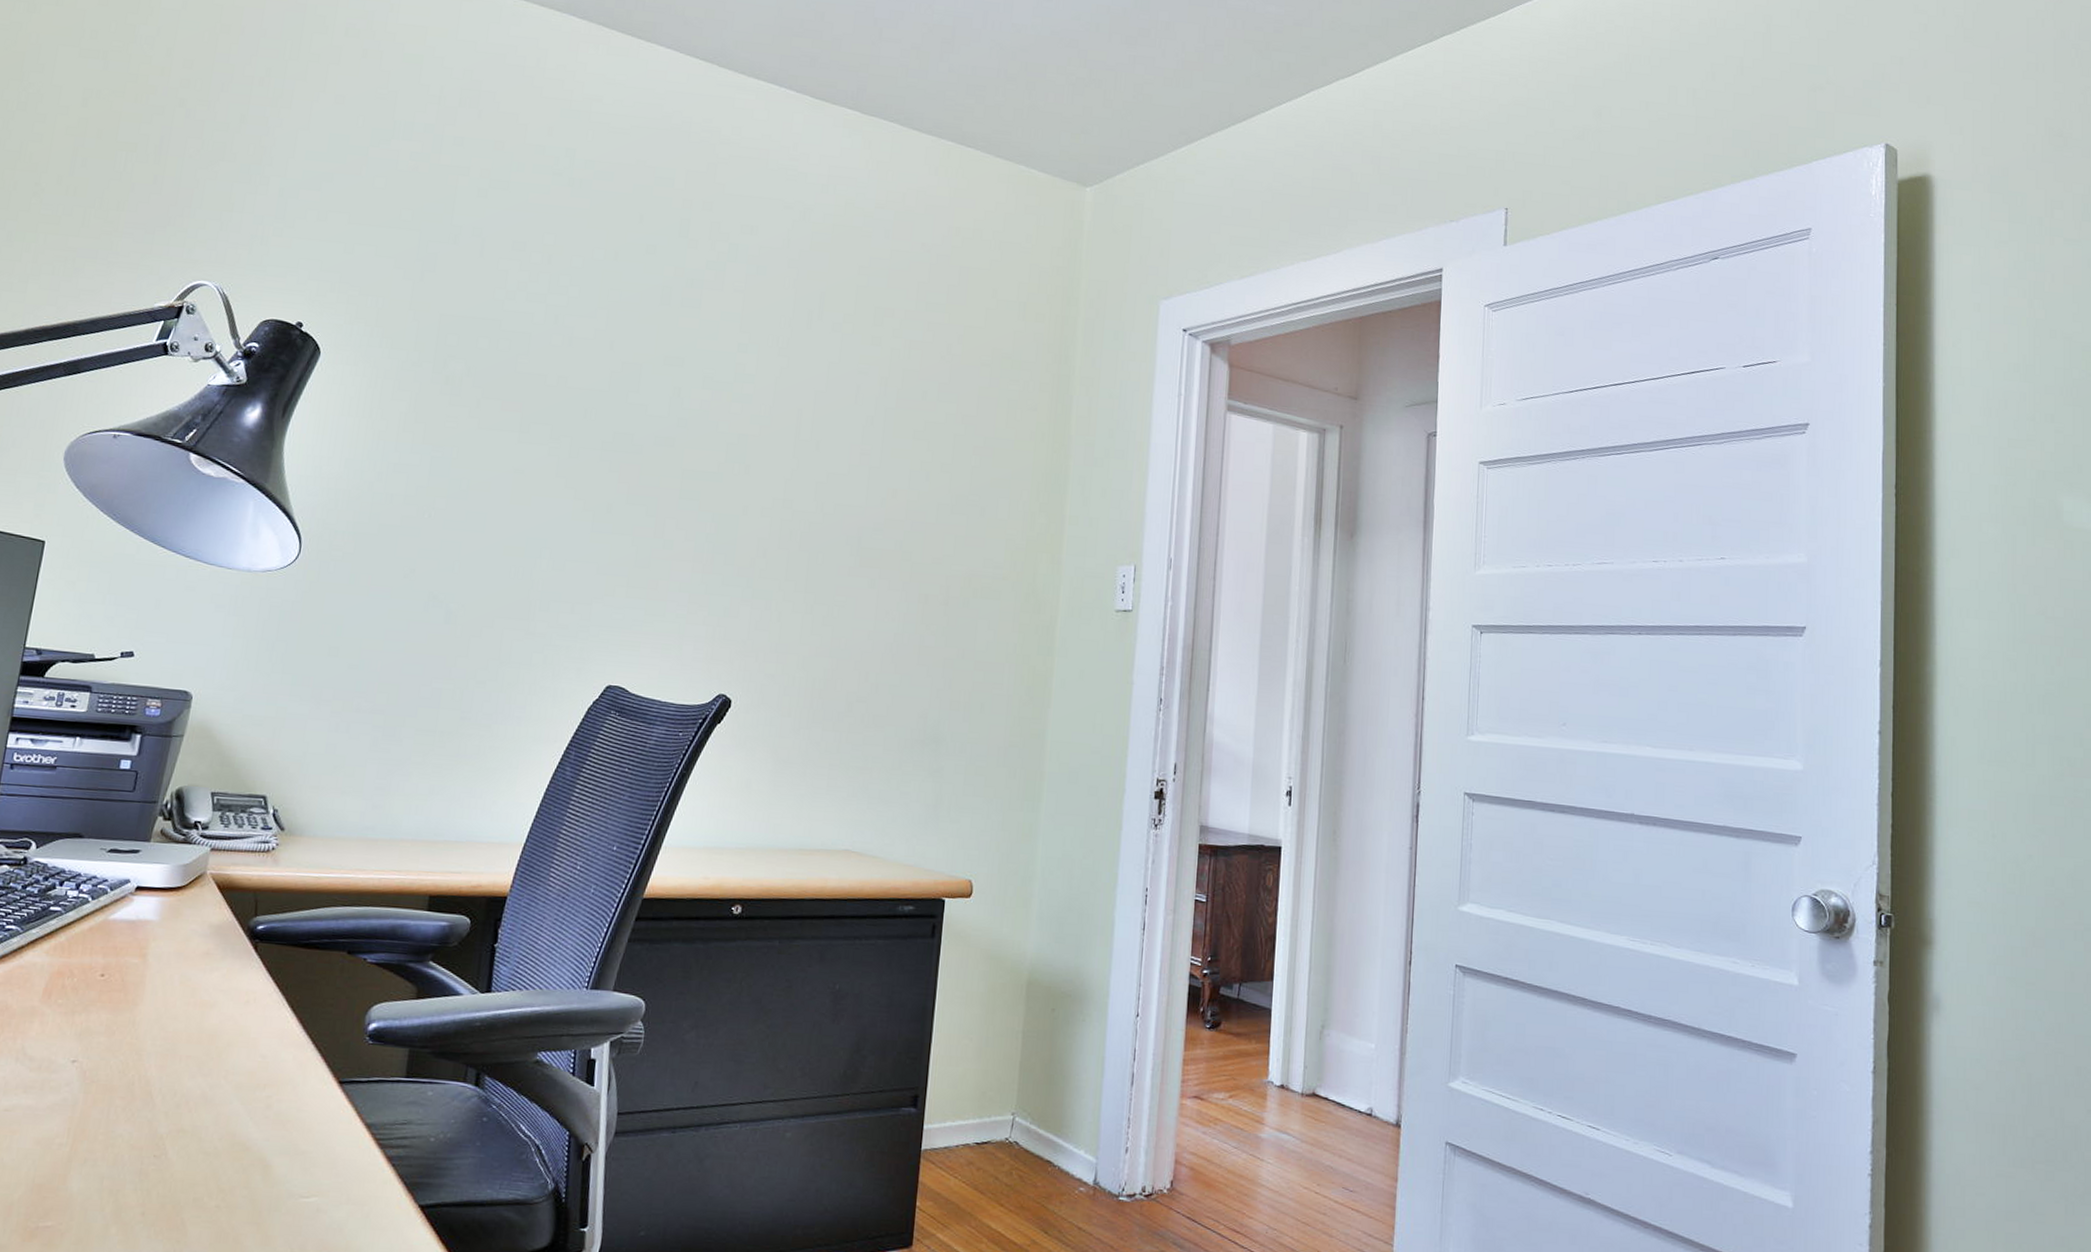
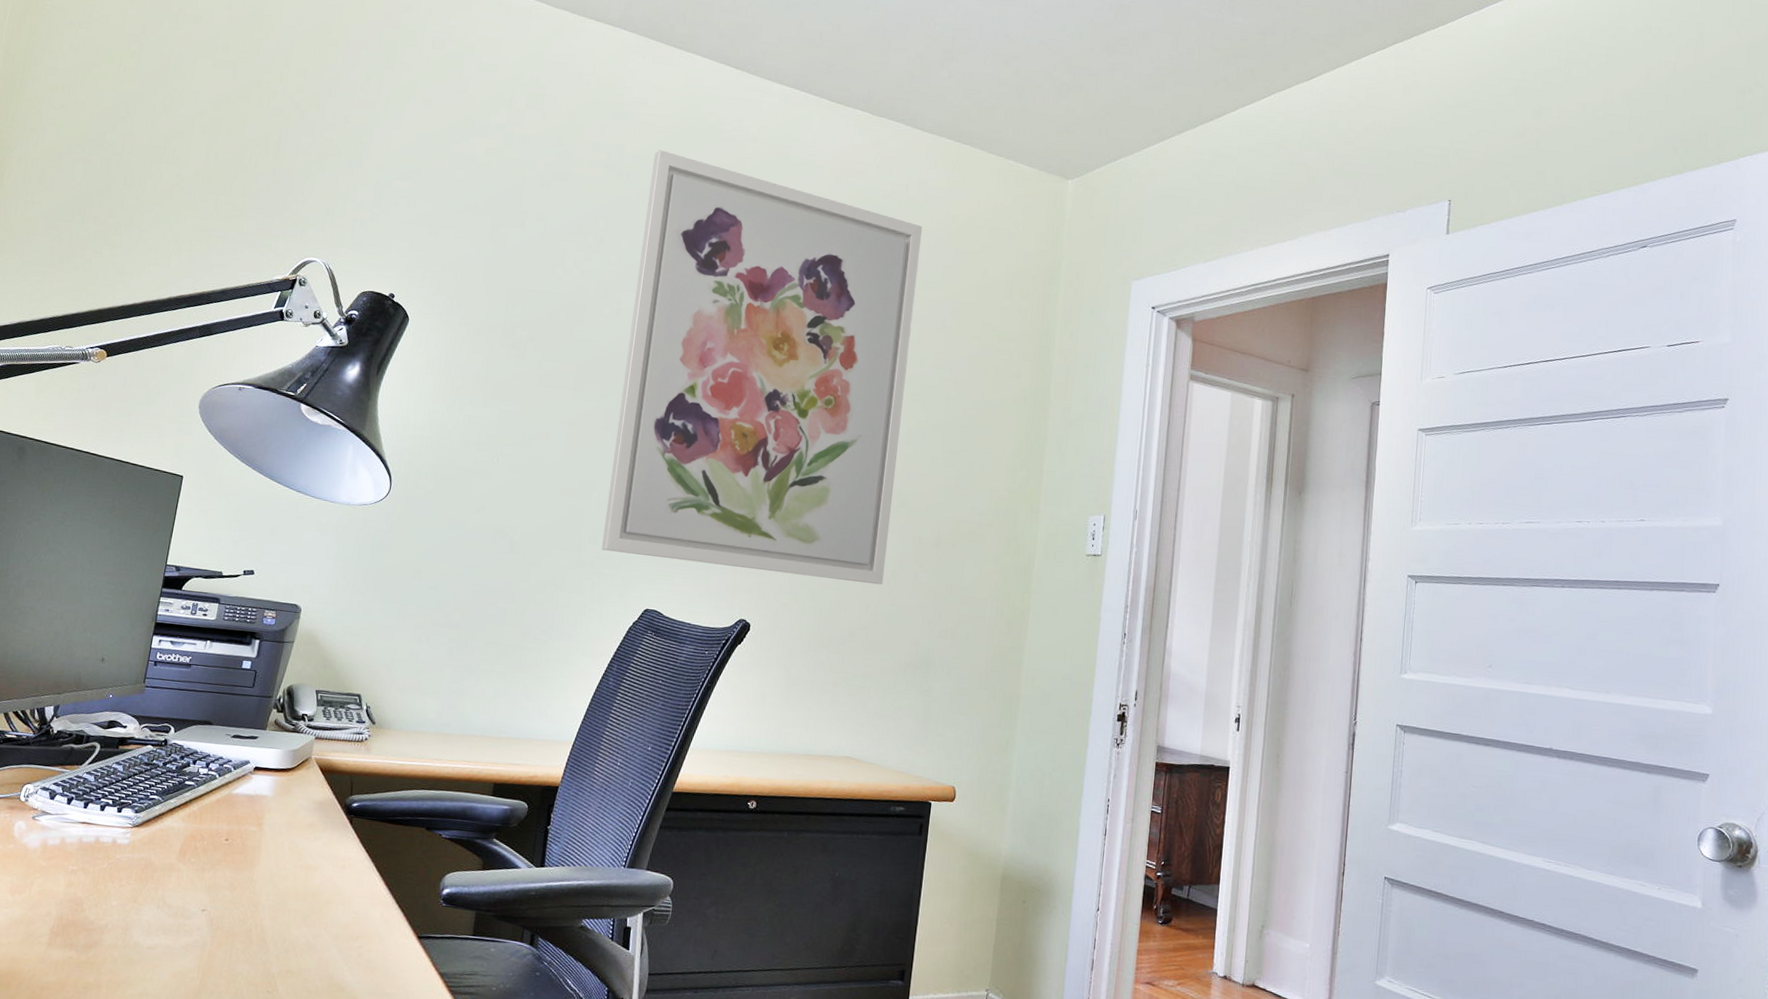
wall art: none [554,154,923,651] -> present [601,150,923,585]

